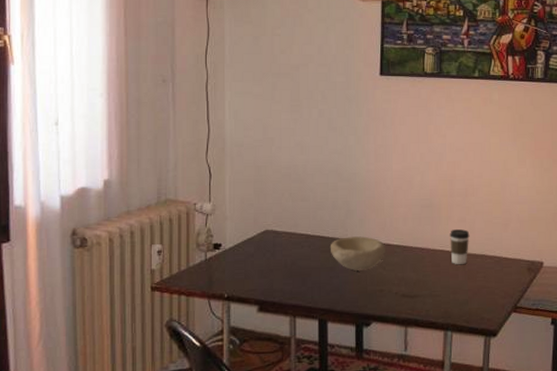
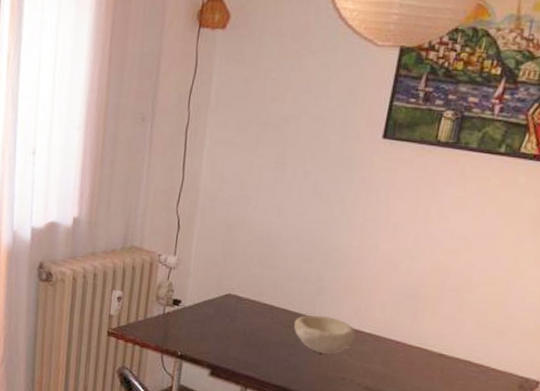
coffee cup: present [450,229,470,265] -> none [428,327,457,368]

